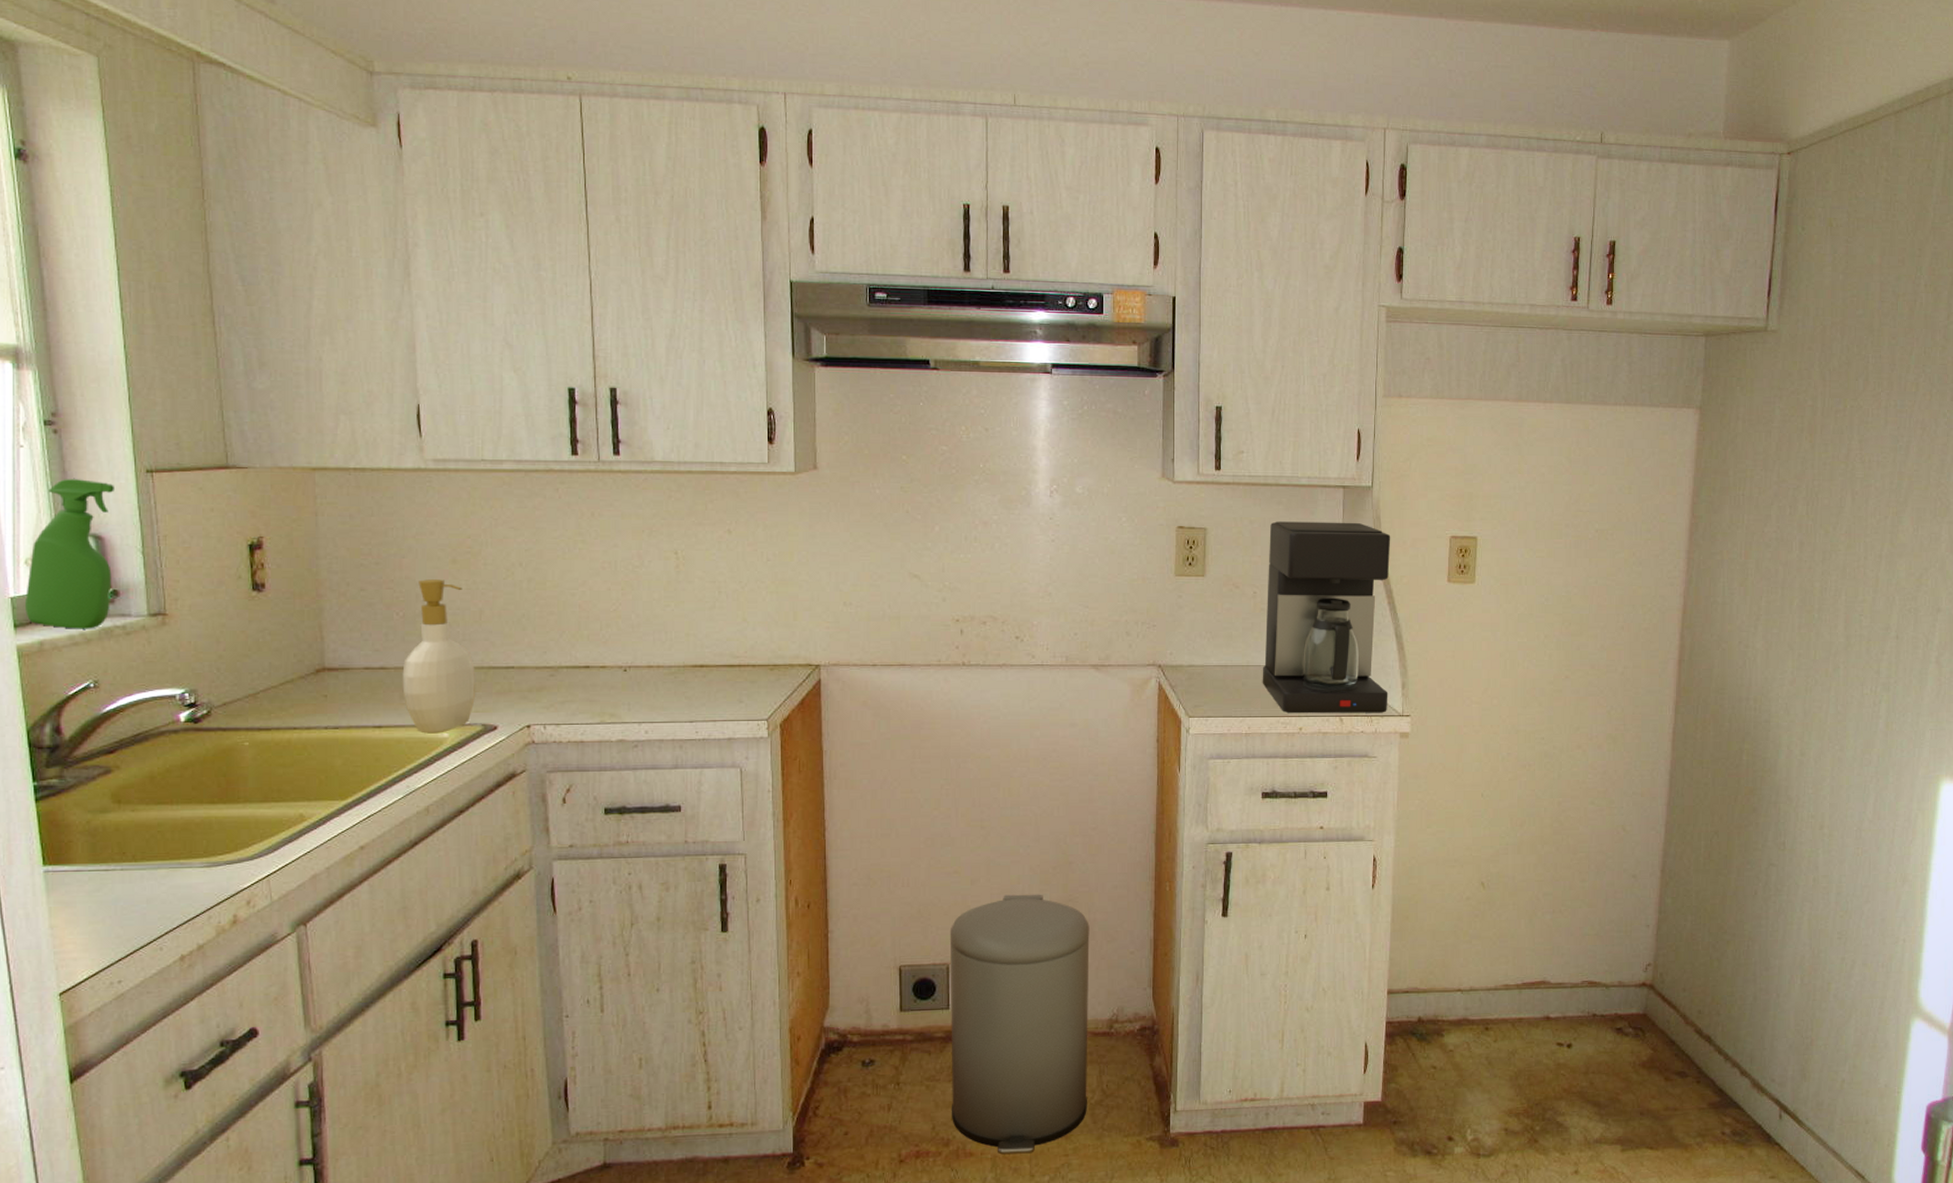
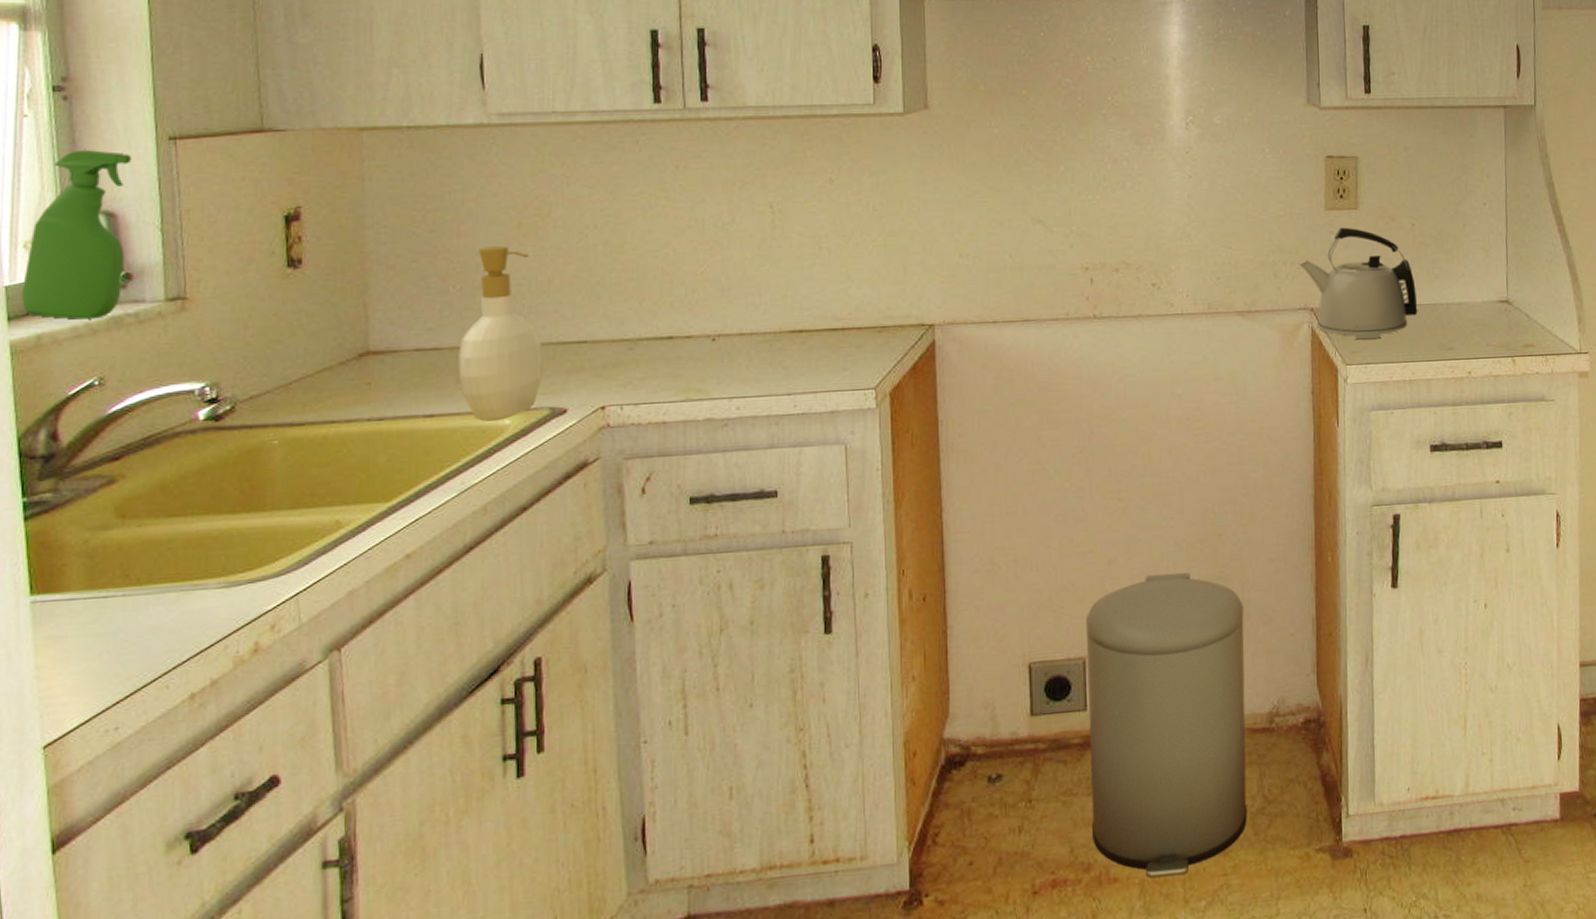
kettle: none [1150,592,1256,695] -> present [1300,227,1418,340]
coffee maker: present [1262,521,1391,714] -> none [1425,144,1564,356]

